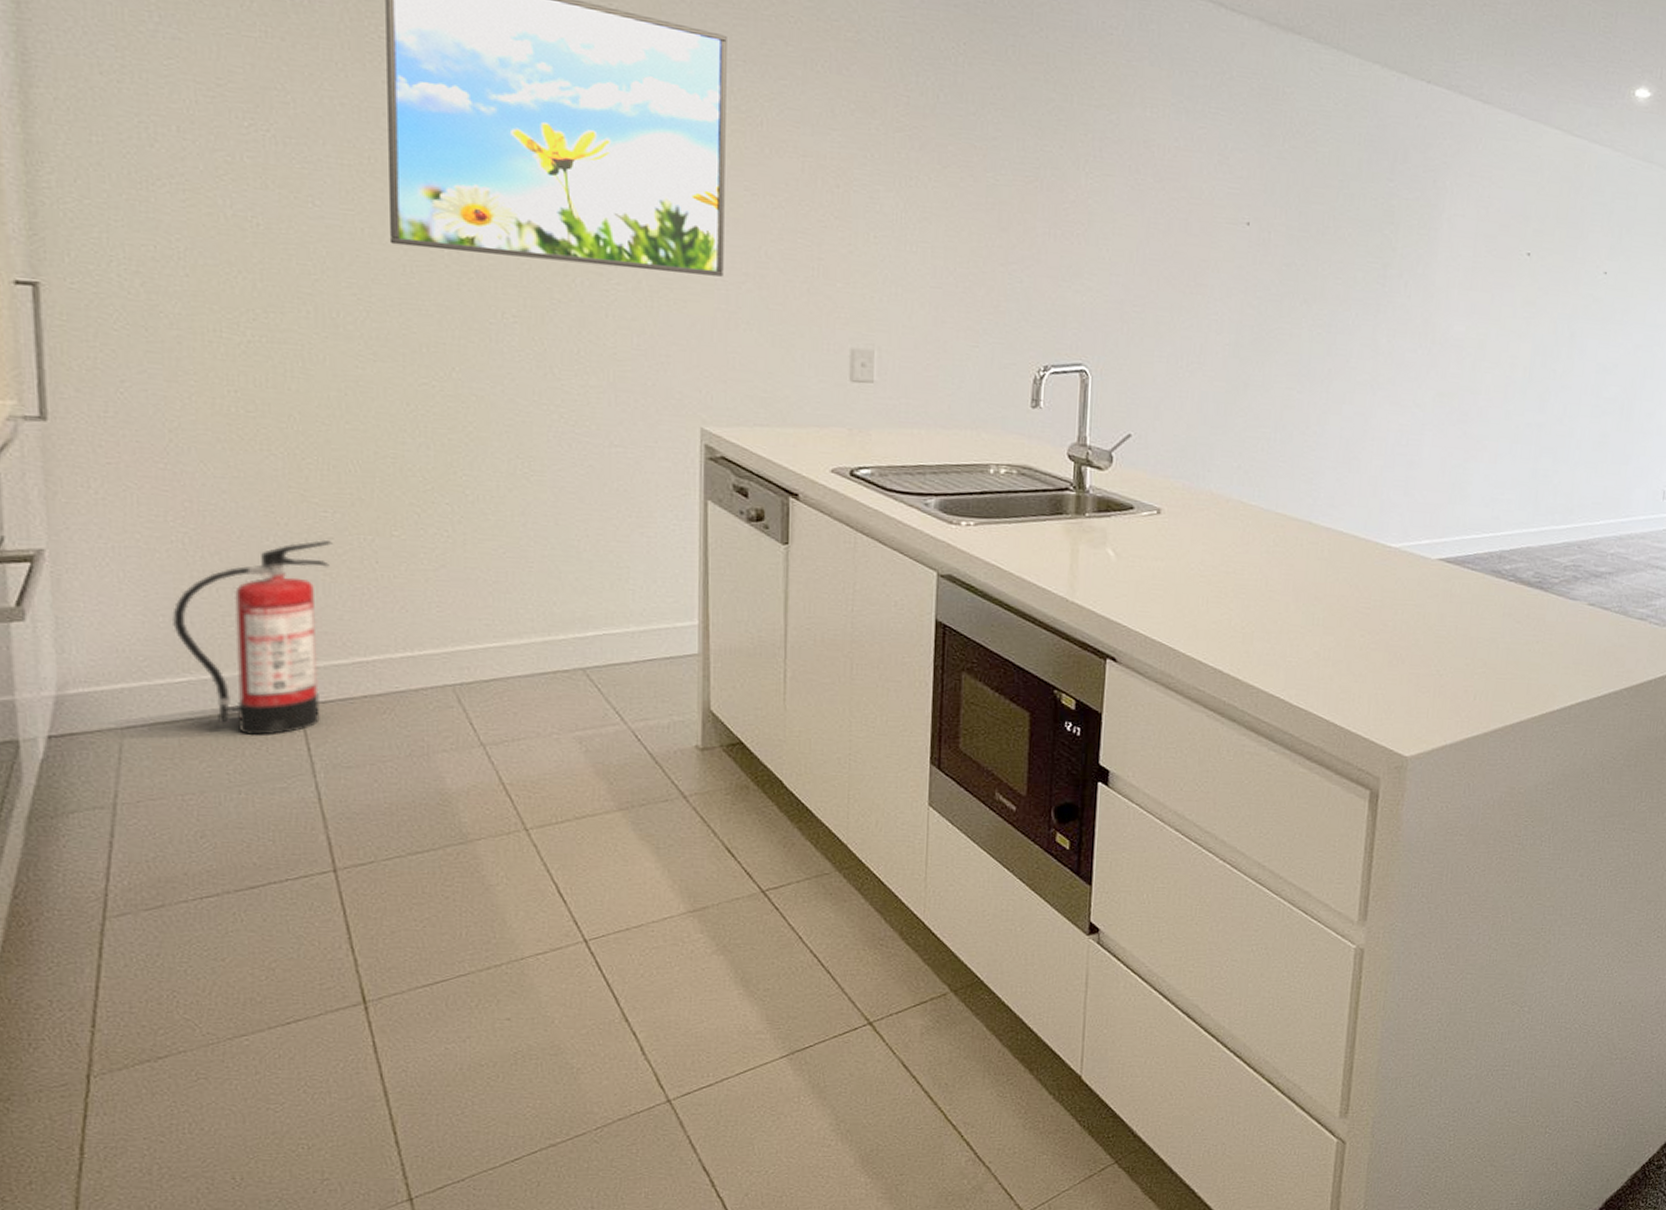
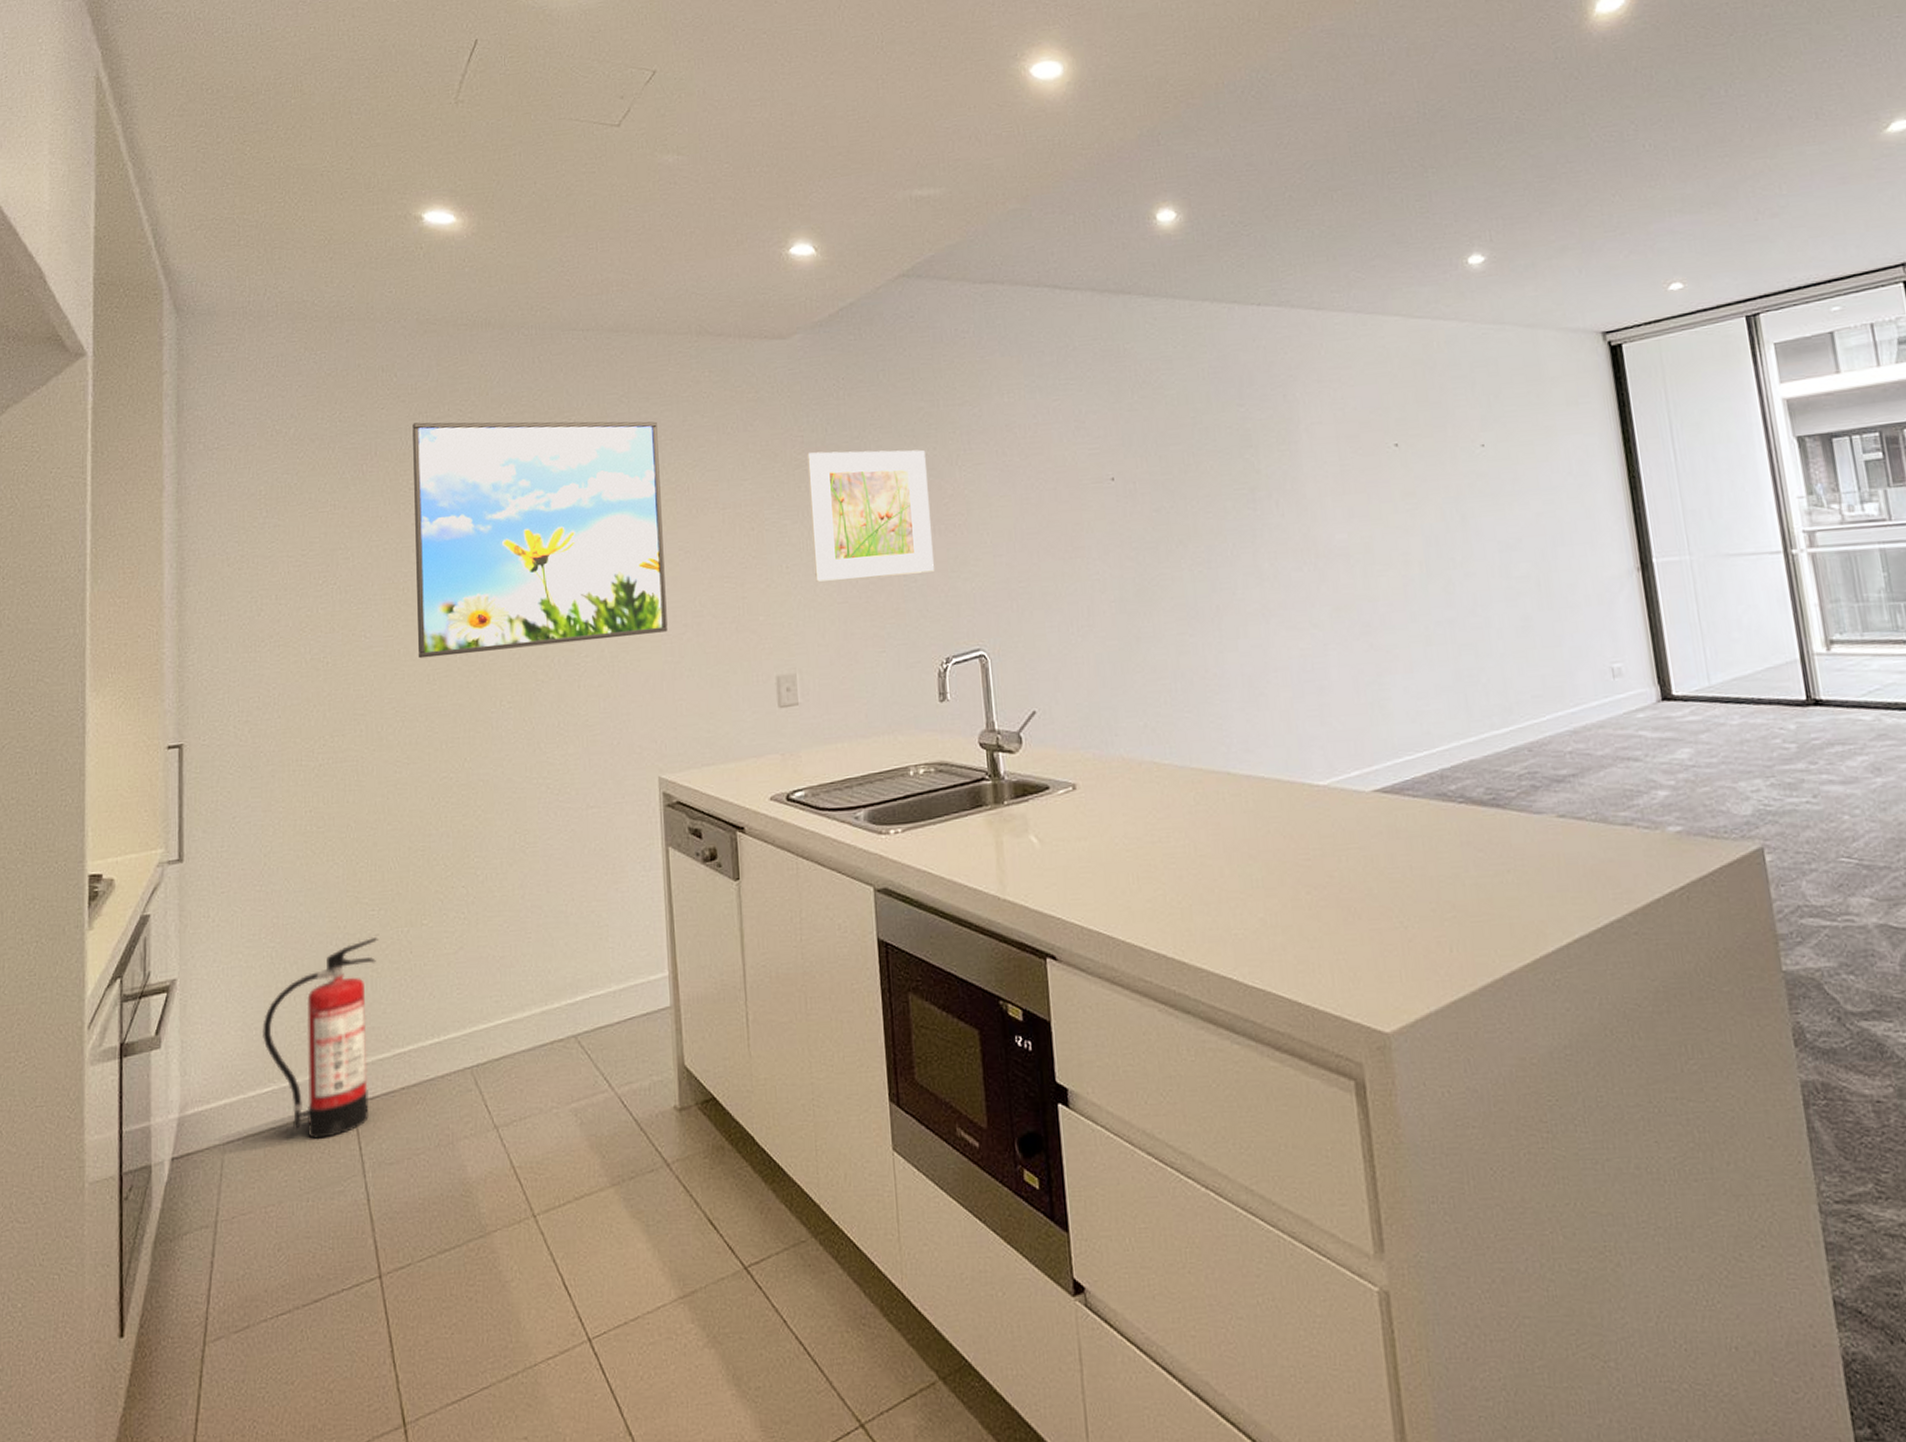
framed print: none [906,117,1050,276] -> present [806,449,934,582]

